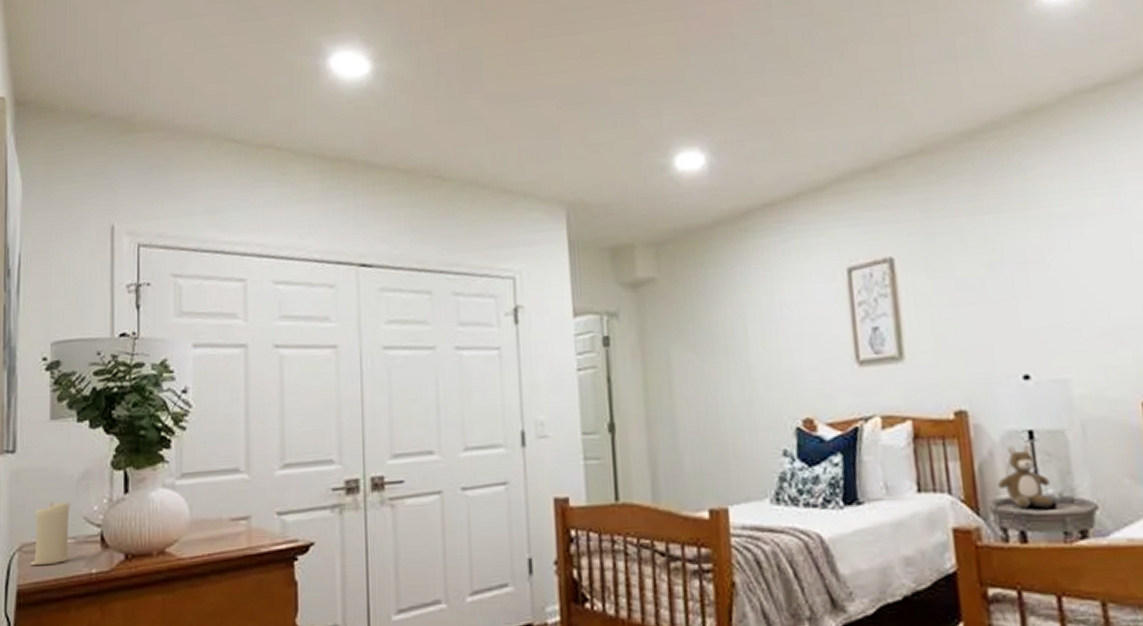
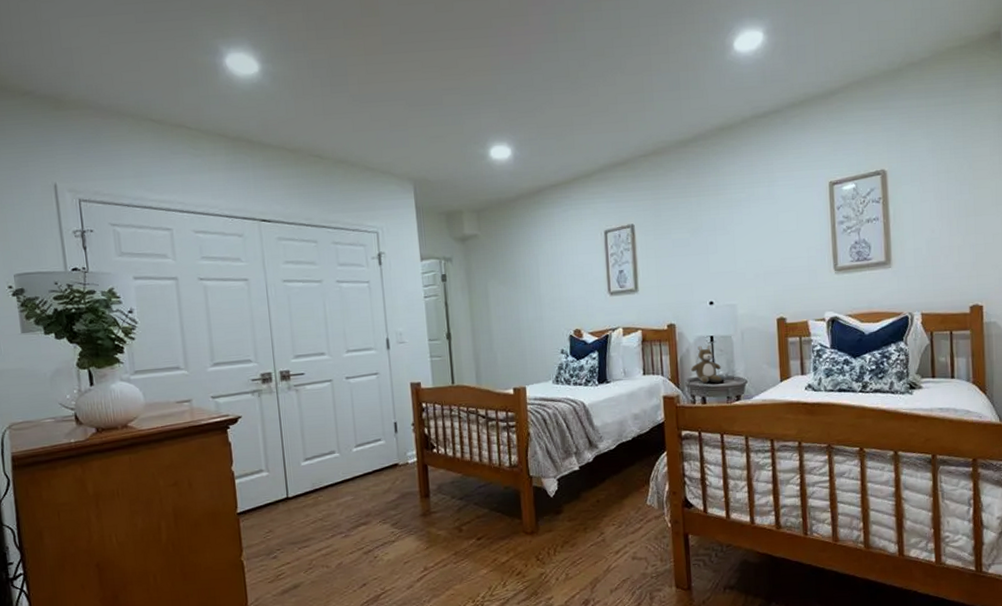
candle: present [30,501,70,566] -> none [18,392,51,439]

